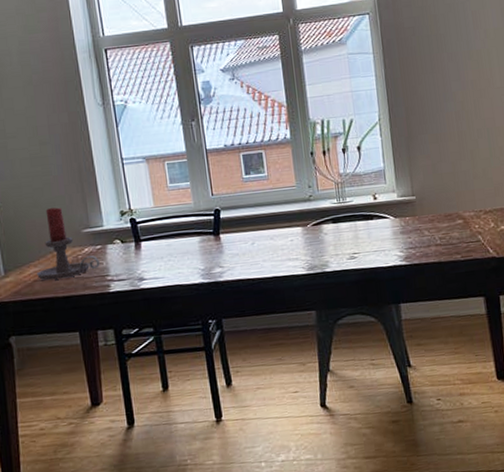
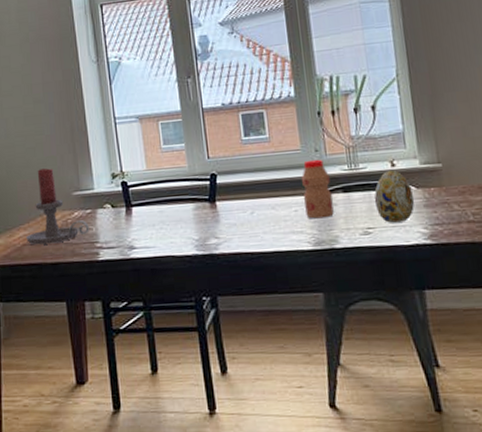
bottle: none [296,194,325,247] -> present [300,159,334,219]
decorative egg: none [359,202,393,248] -> present [374,169,415,223]

